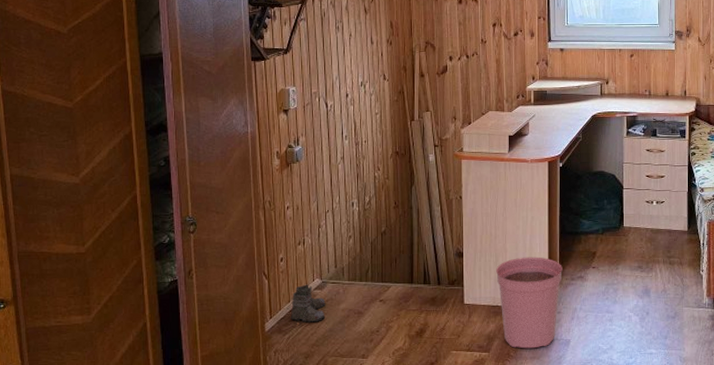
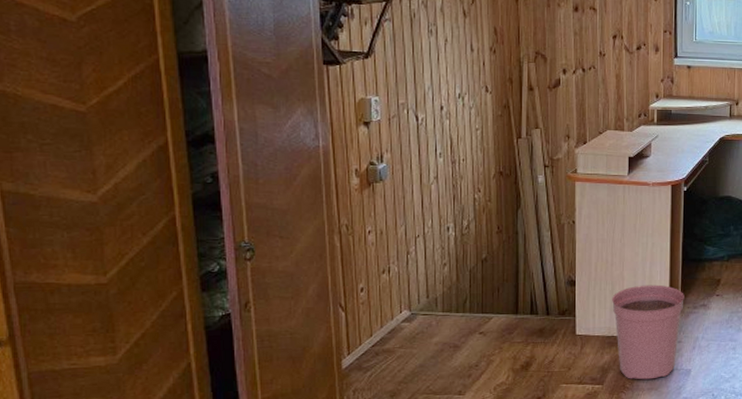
boots: present [290,284,326,324] -> none [372,316,415,360]

